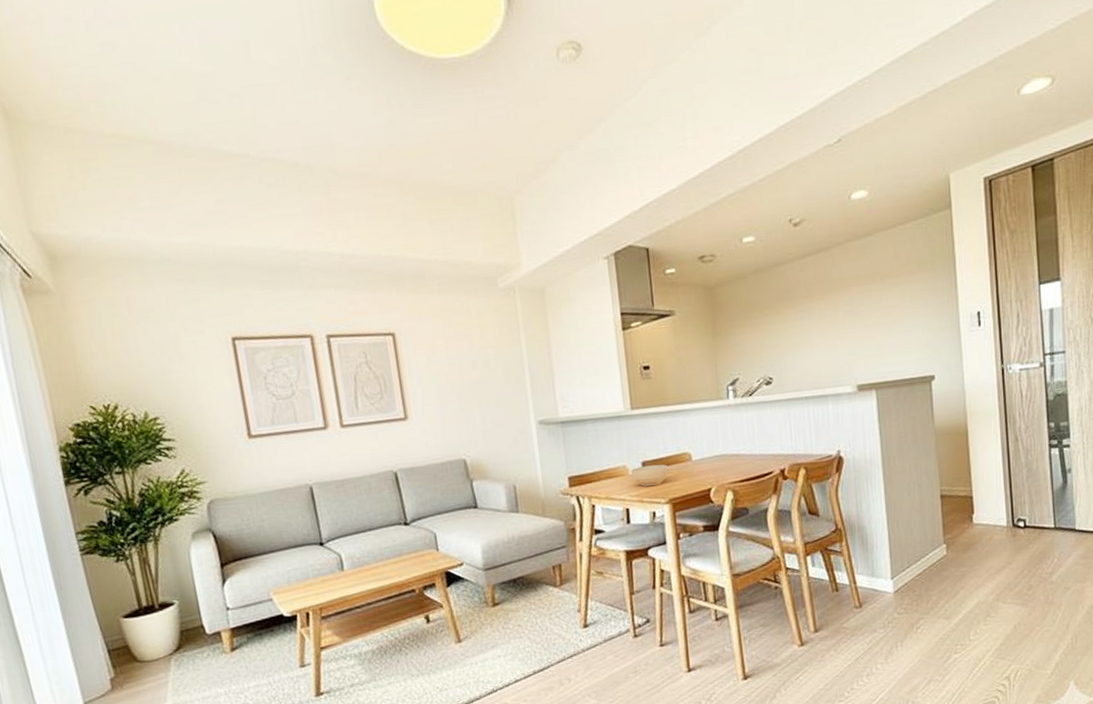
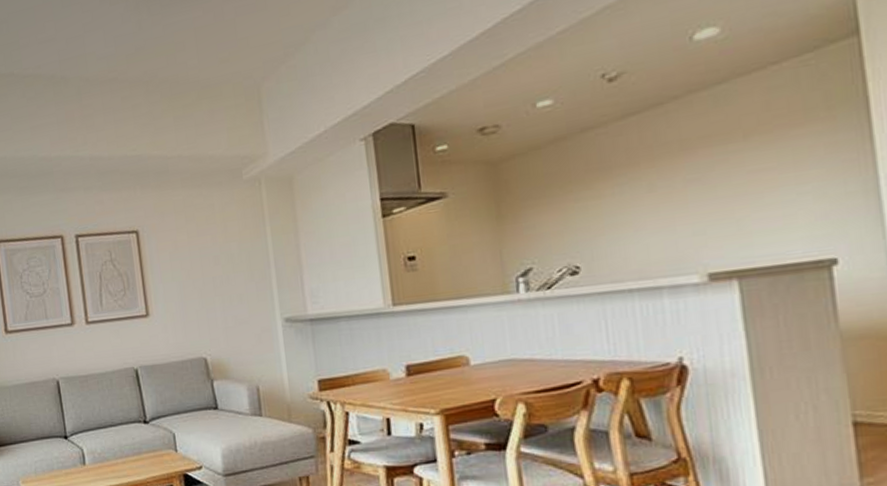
bowl: present [631,464,668,487] -> none [392,368,439,394]

